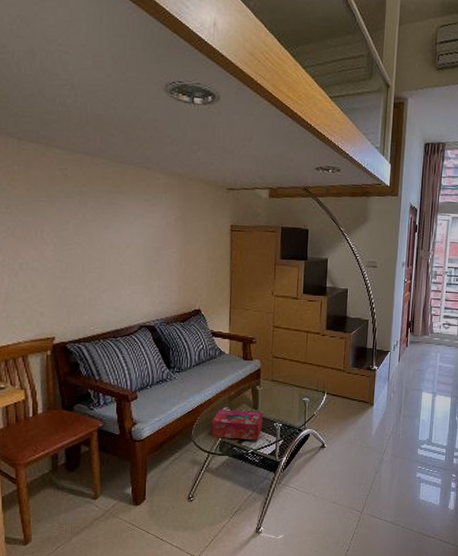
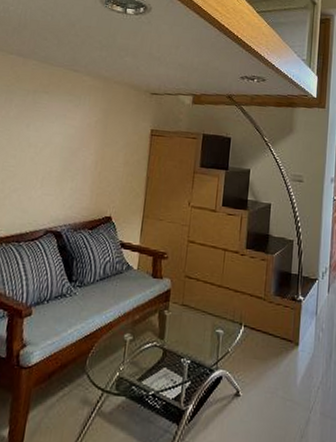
tissue box: present [211,410,263,441] -> none [108,336,169,380]

